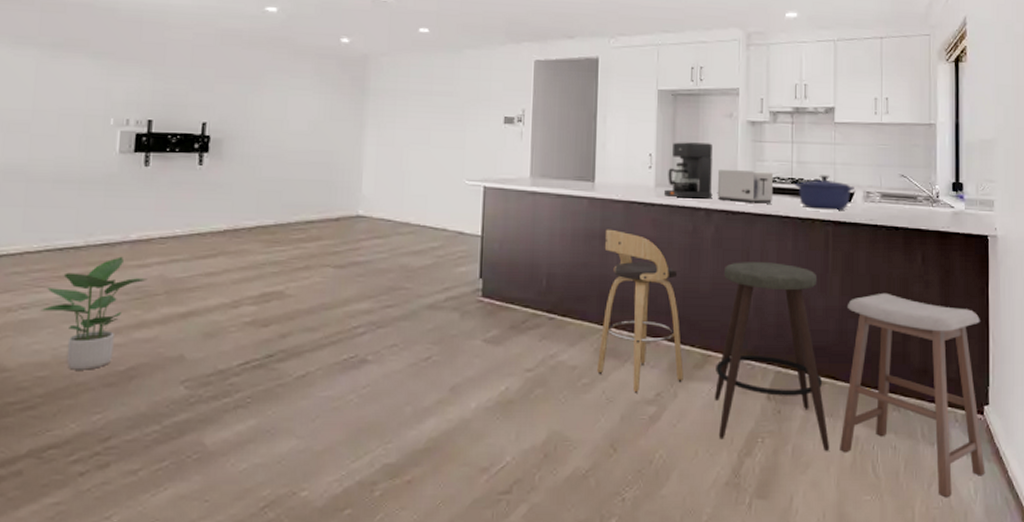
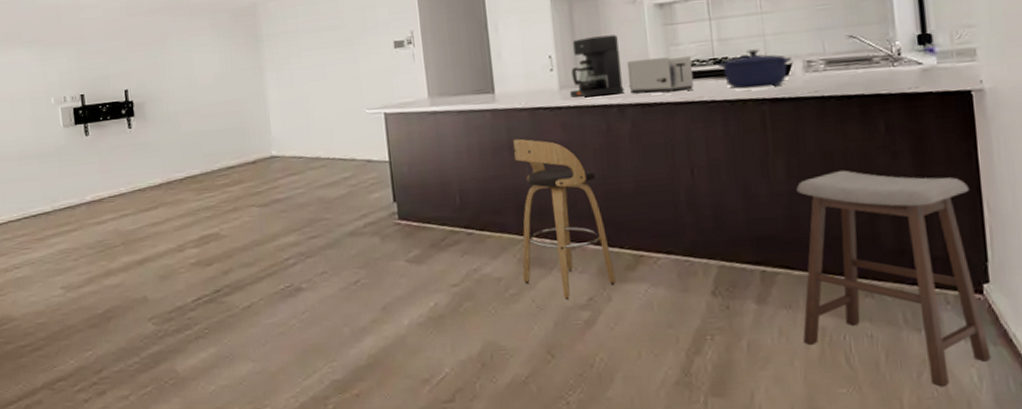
potted plant: present [40,256,148,370] -> none [29,216,106,316]
bar stool: present [715,262,829,451] -> none [647,151,791,344]

